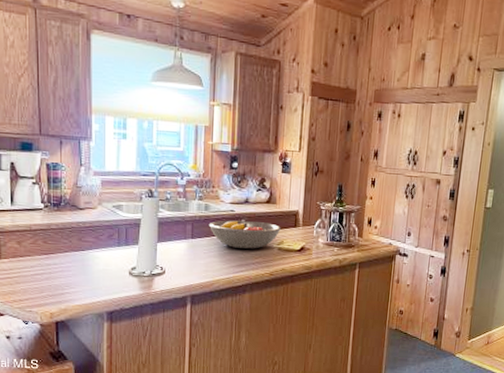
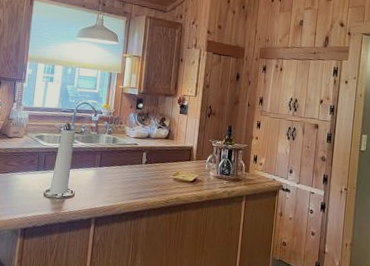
fruit bowl: present [208,220,281,249] -> none [115,152,177,179]

